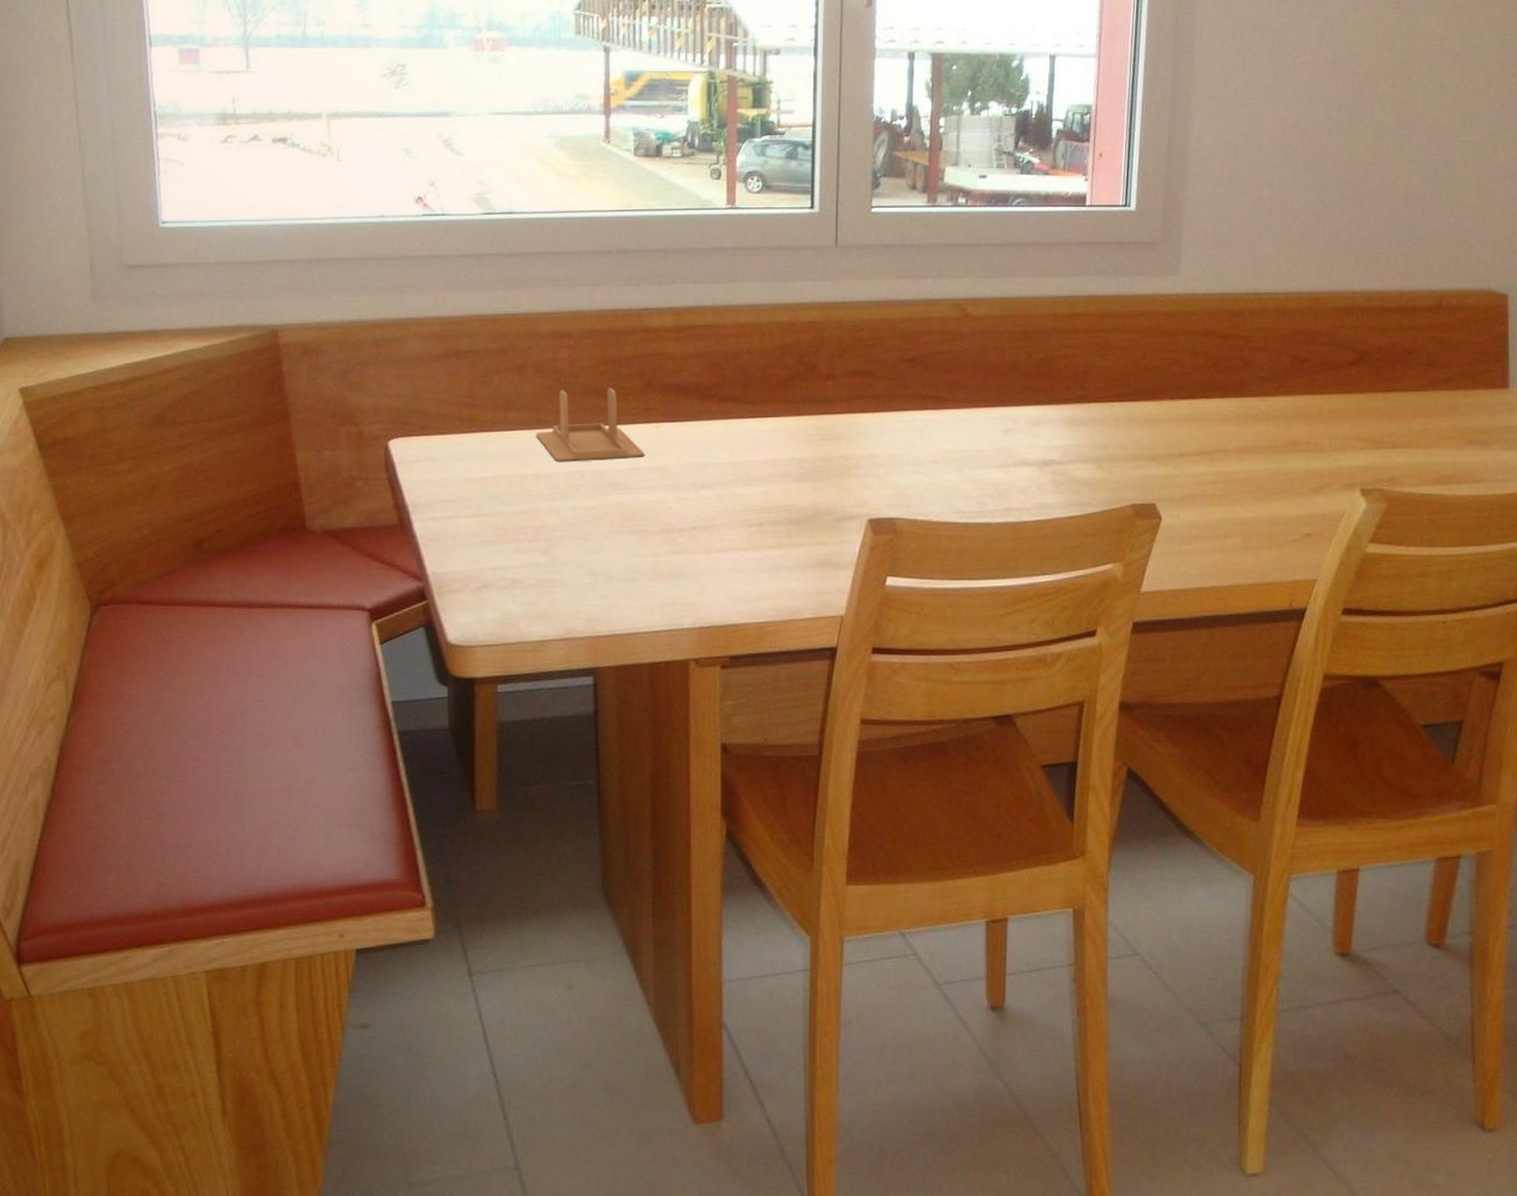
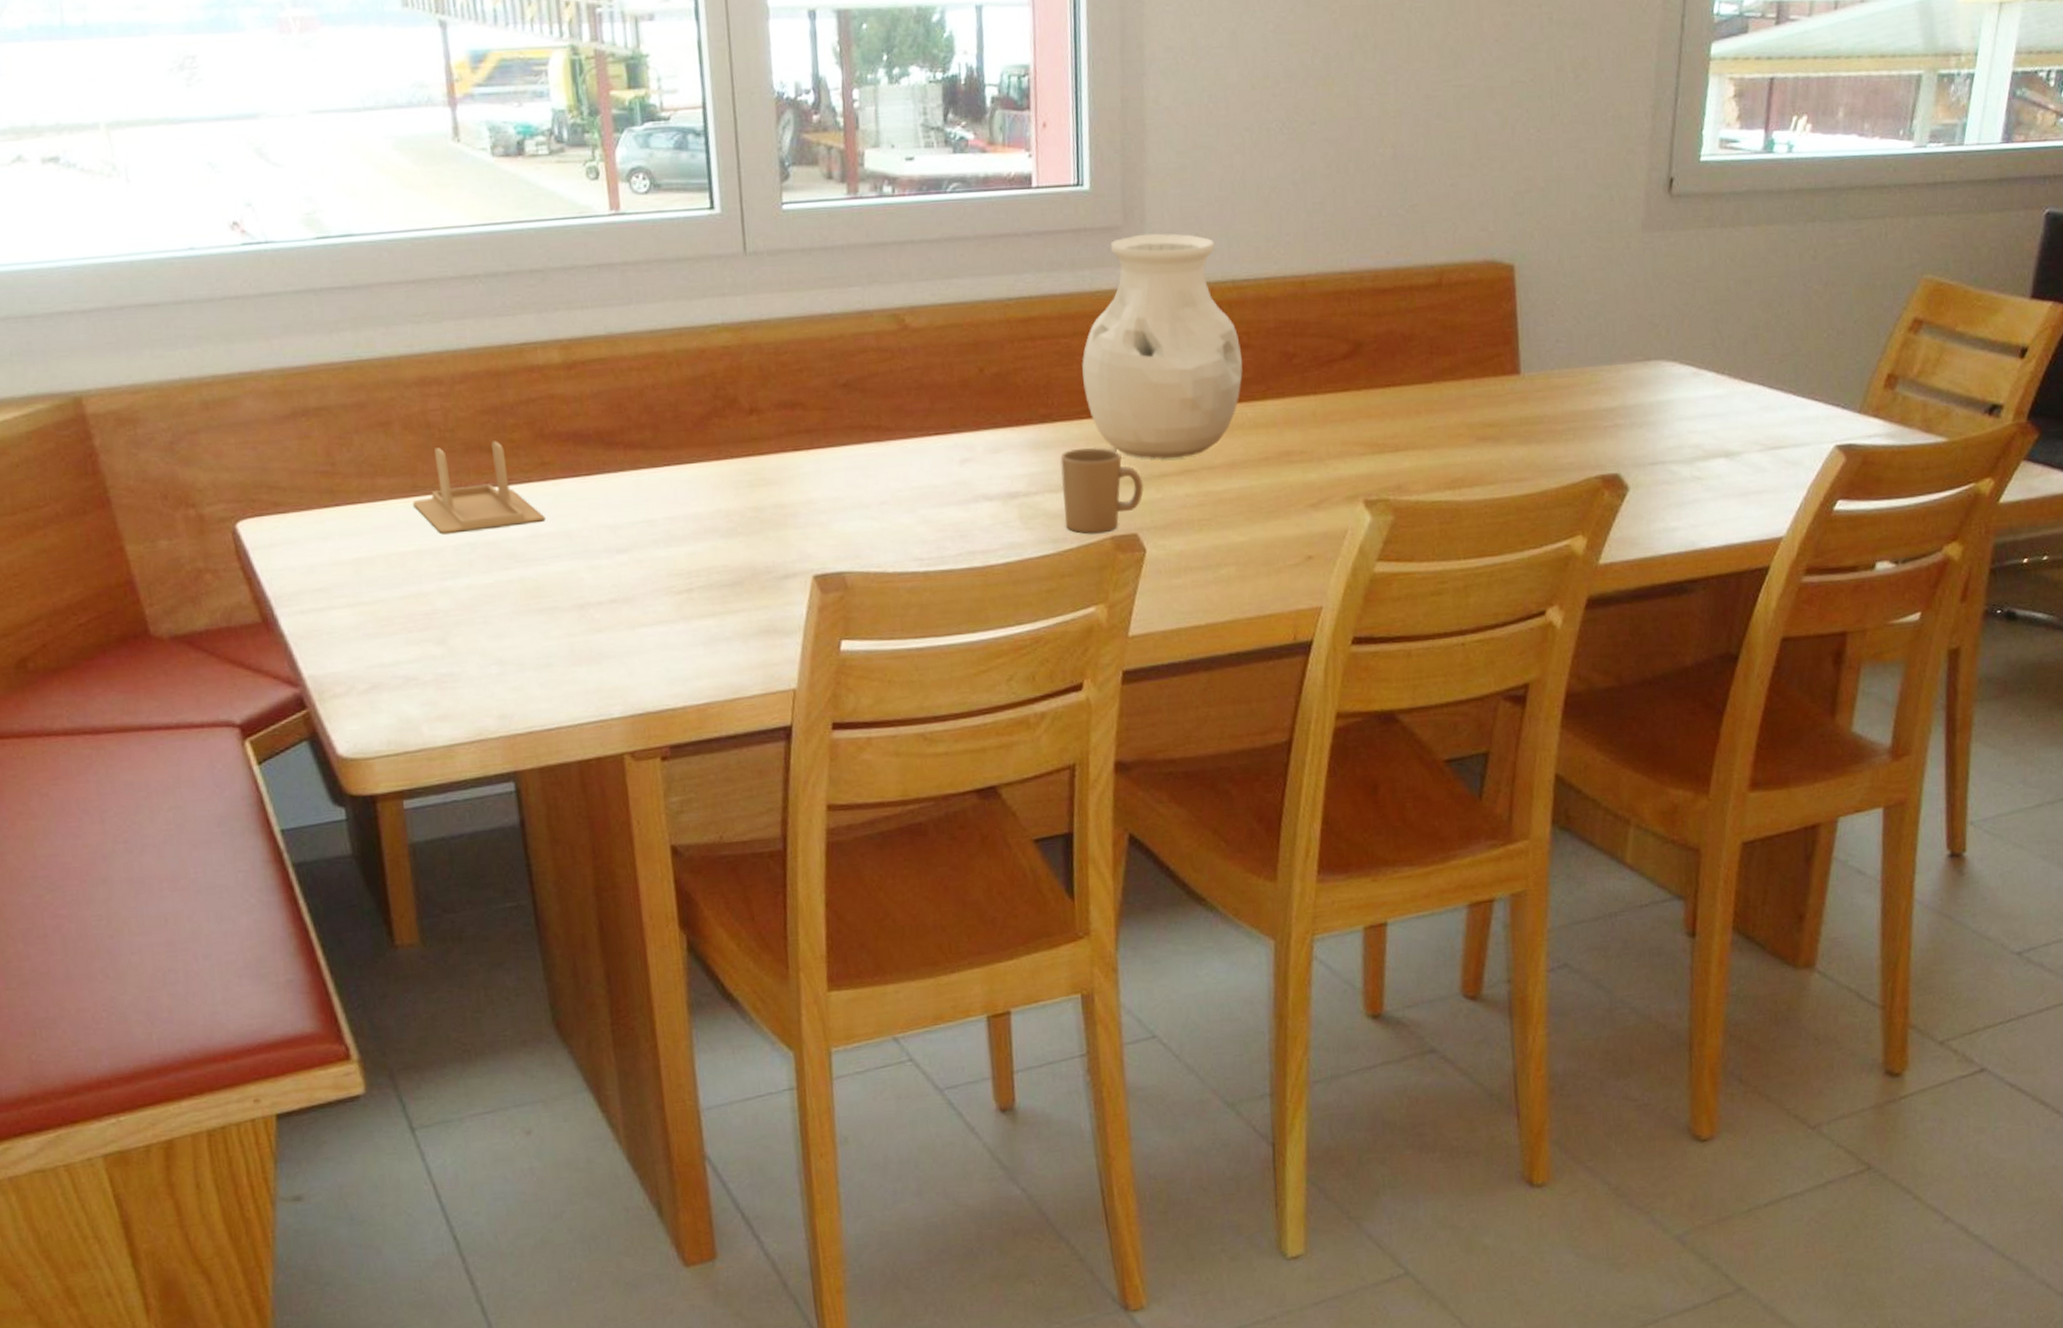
mug: none [1091,426,1164,501] -> present [1060,447,1144,535]
vase: none [1117,249,1260,441] -> present [1082,233,1243,460]

